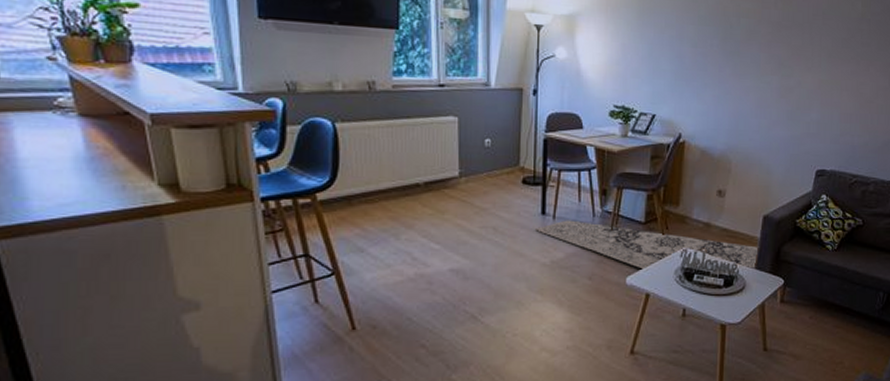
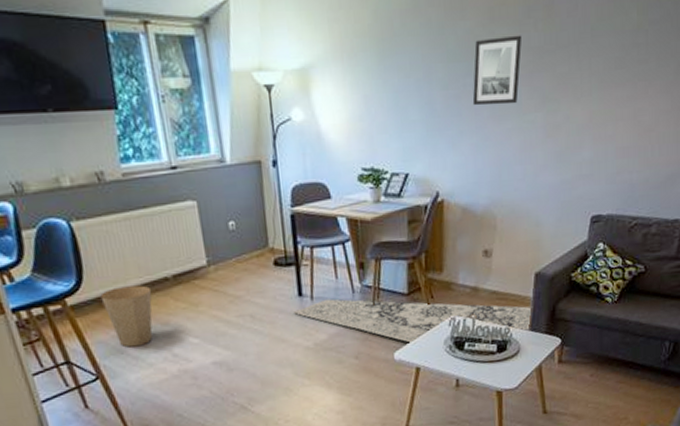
trash can: none [351,188,402,247] -> present [100,285,153,348]
wall art: none [717,10,764,66] -> present [472,35,523,106]

